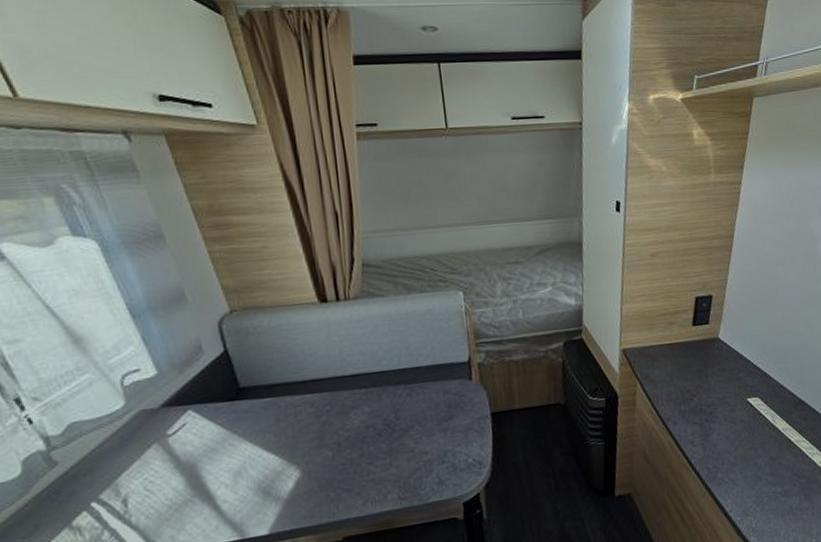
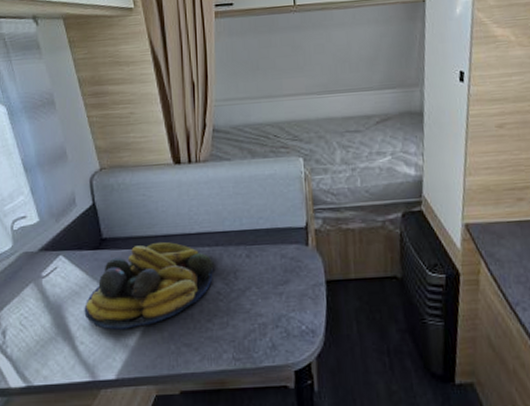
fruit bowl: none [224,386,373,485] -> present [84,242,214,330]

